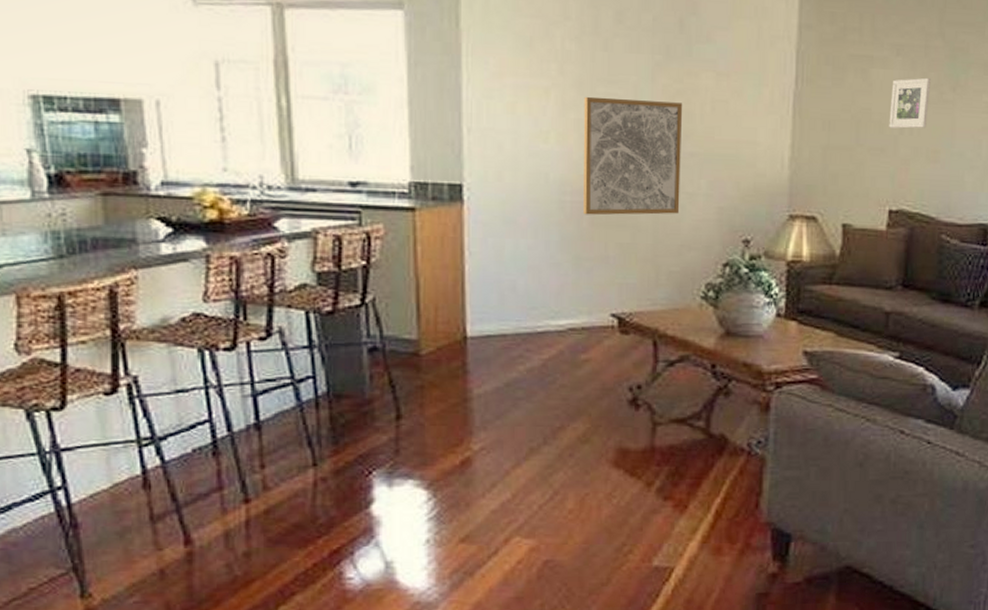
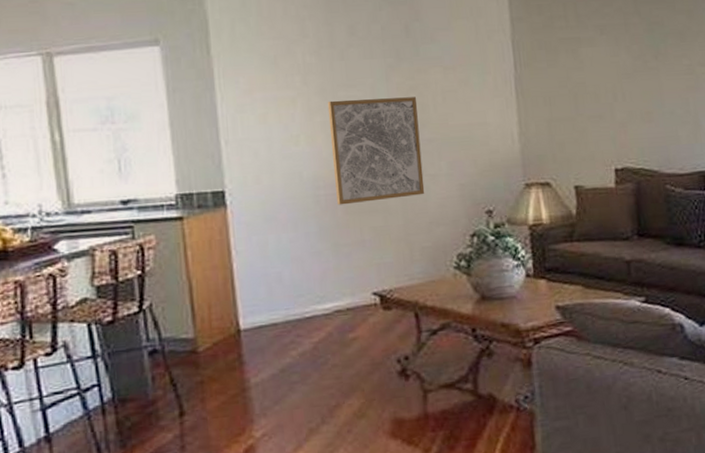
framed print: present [889,77,931,129] -> none [600,50,637,97]

